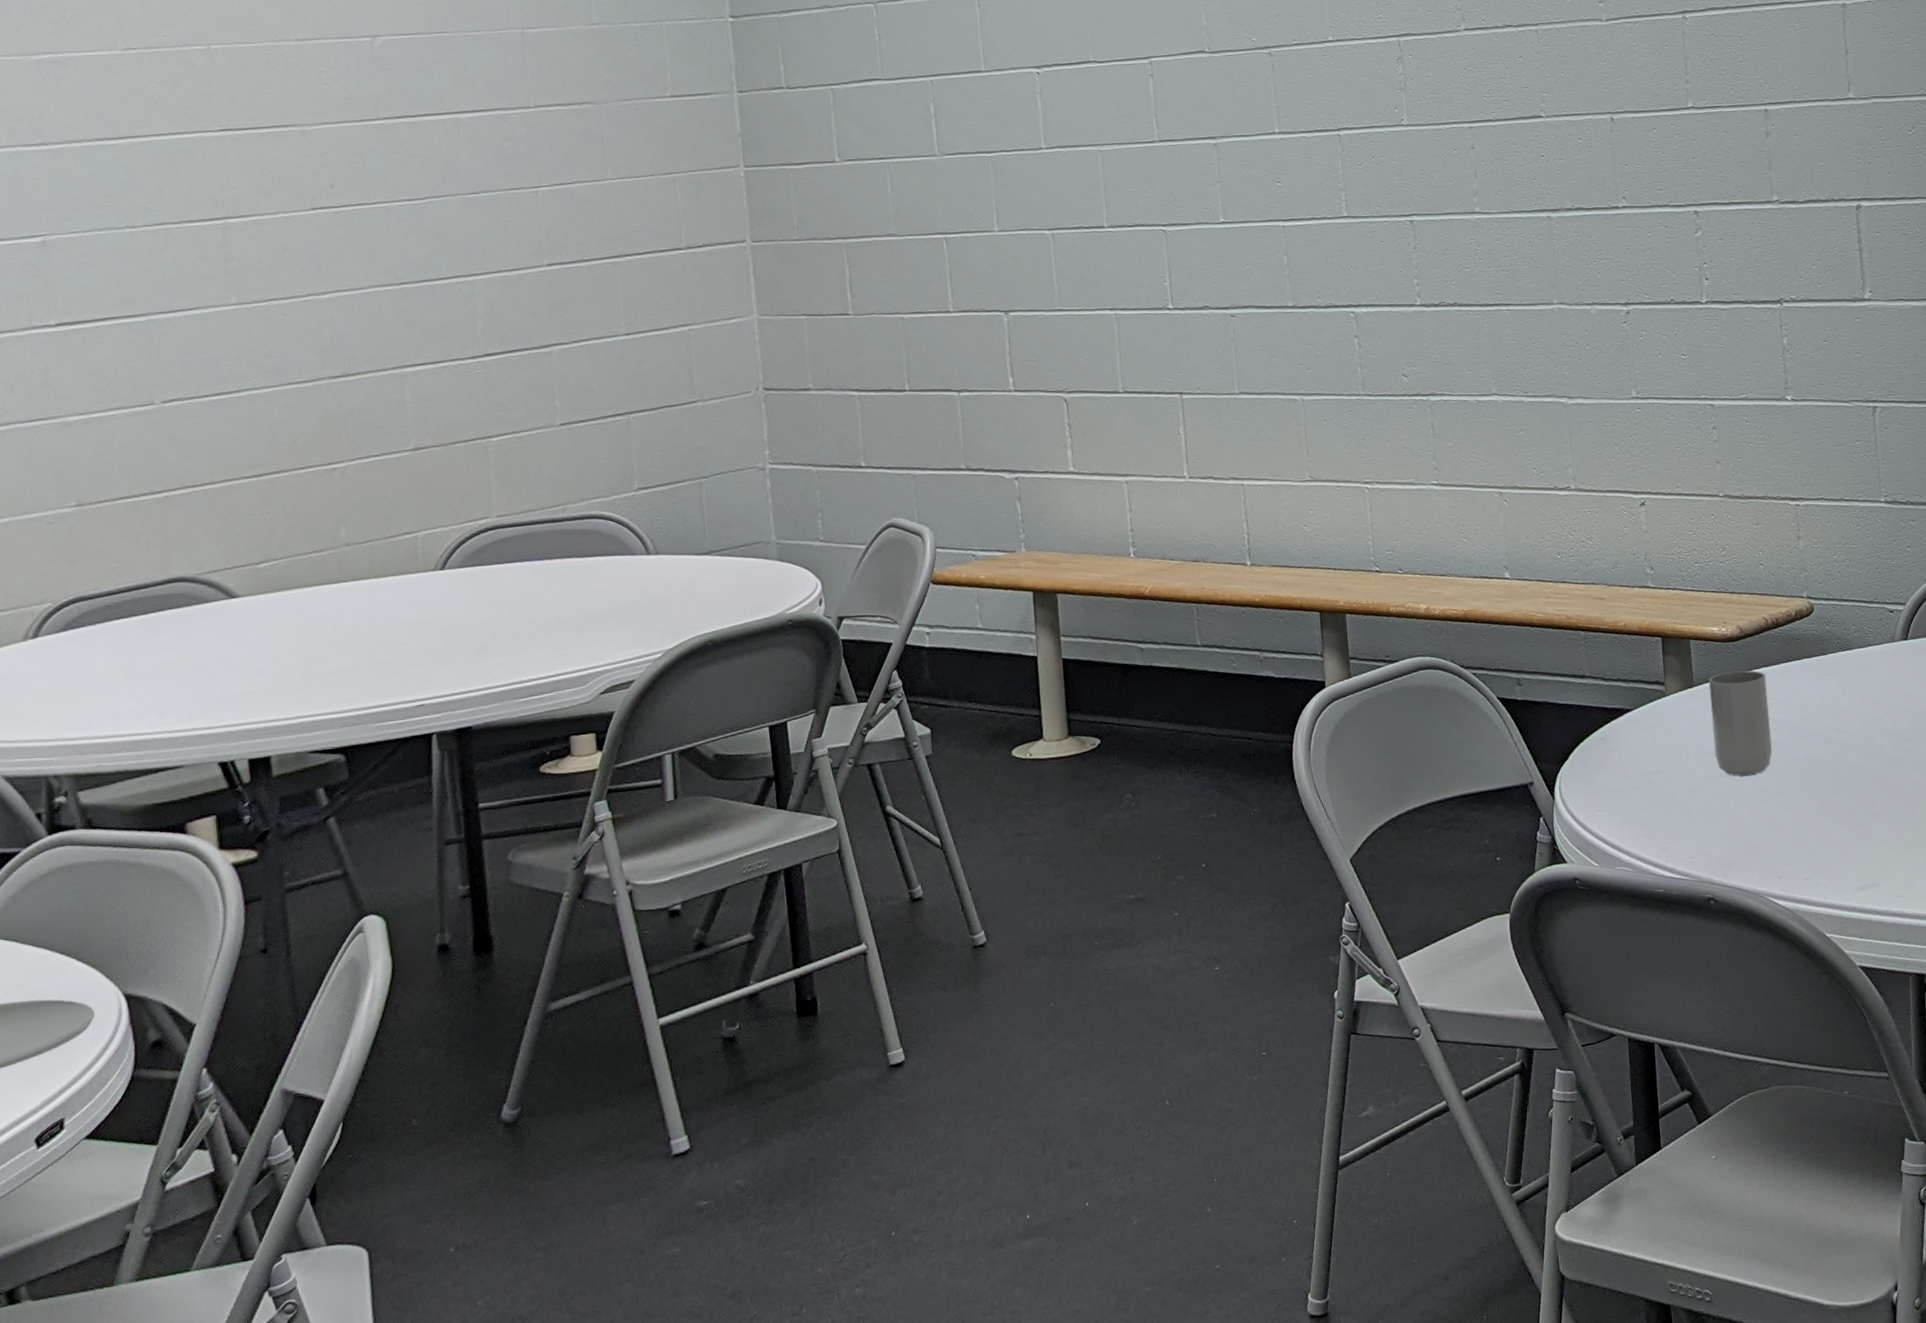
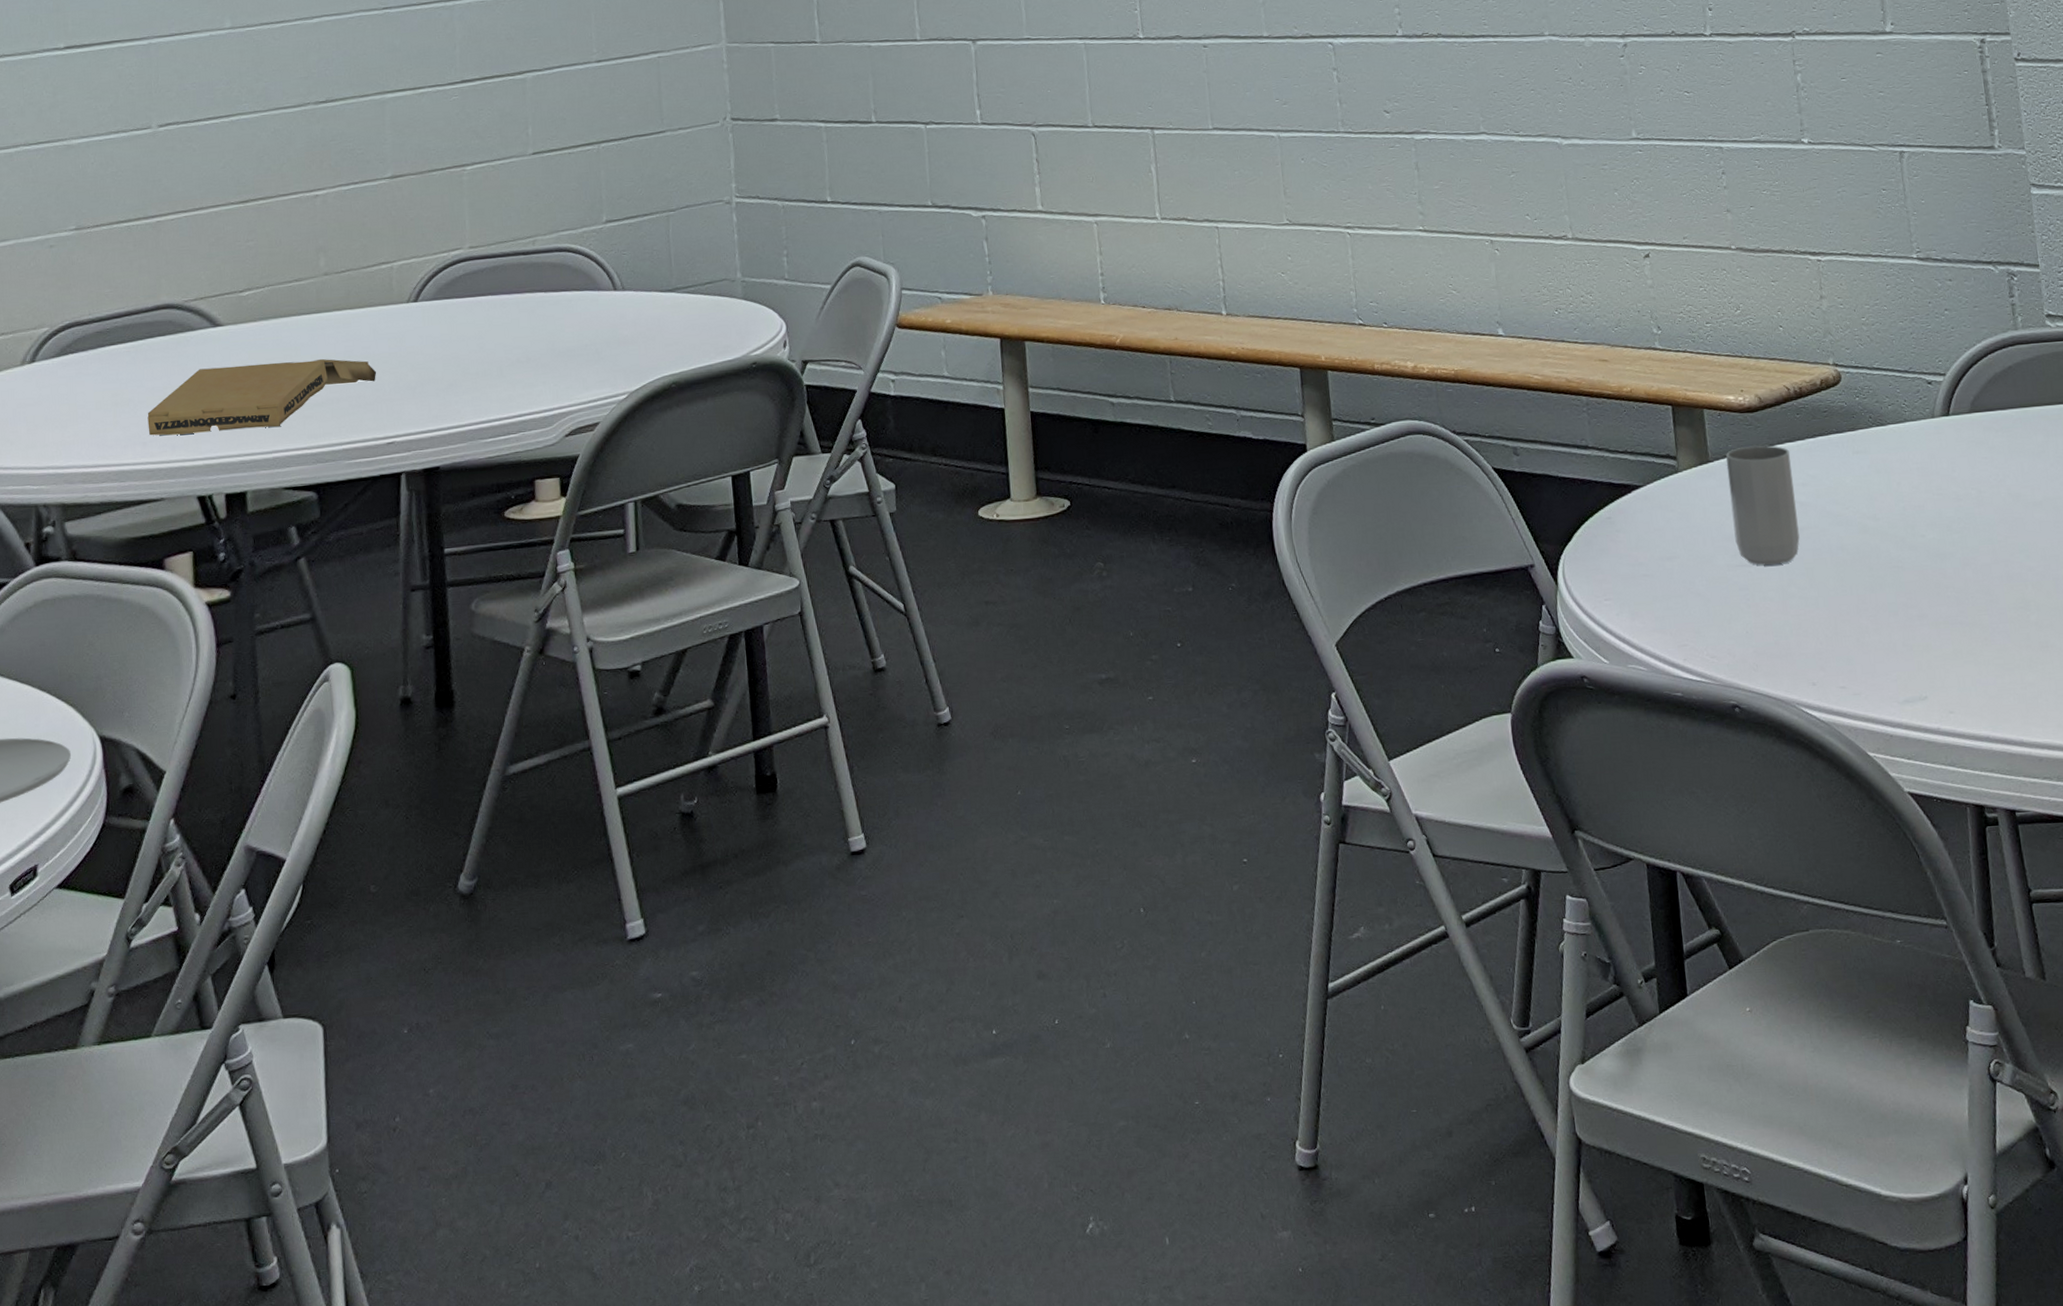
pizza box: none [162,626,404,706] -> present [147,358,377,436]

